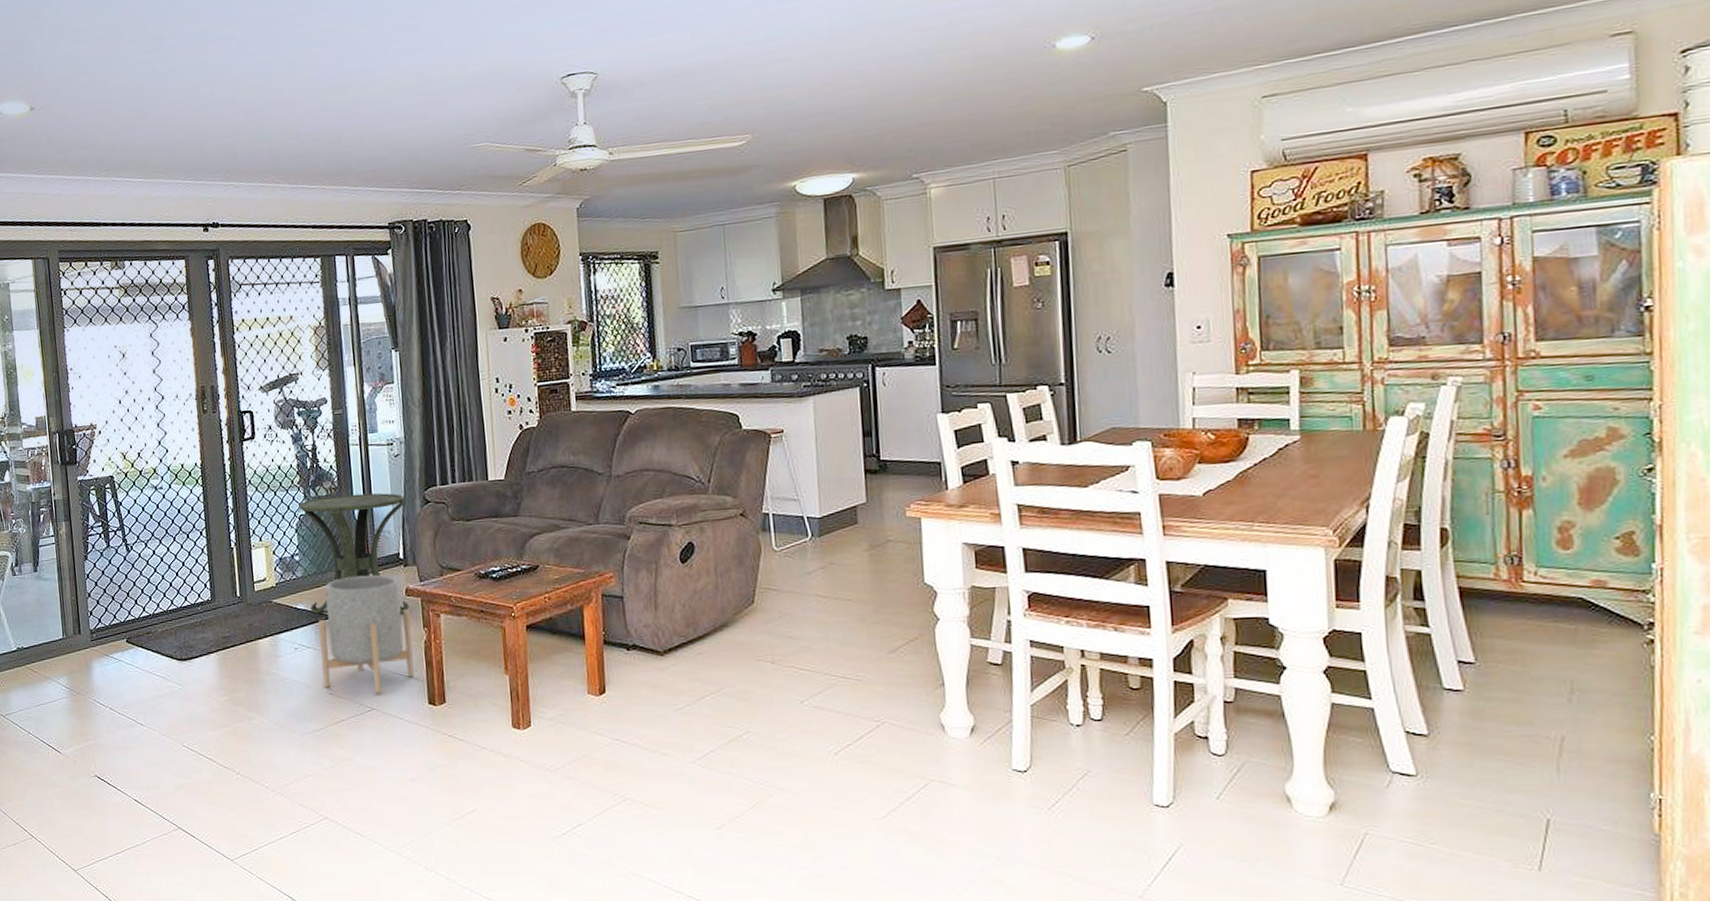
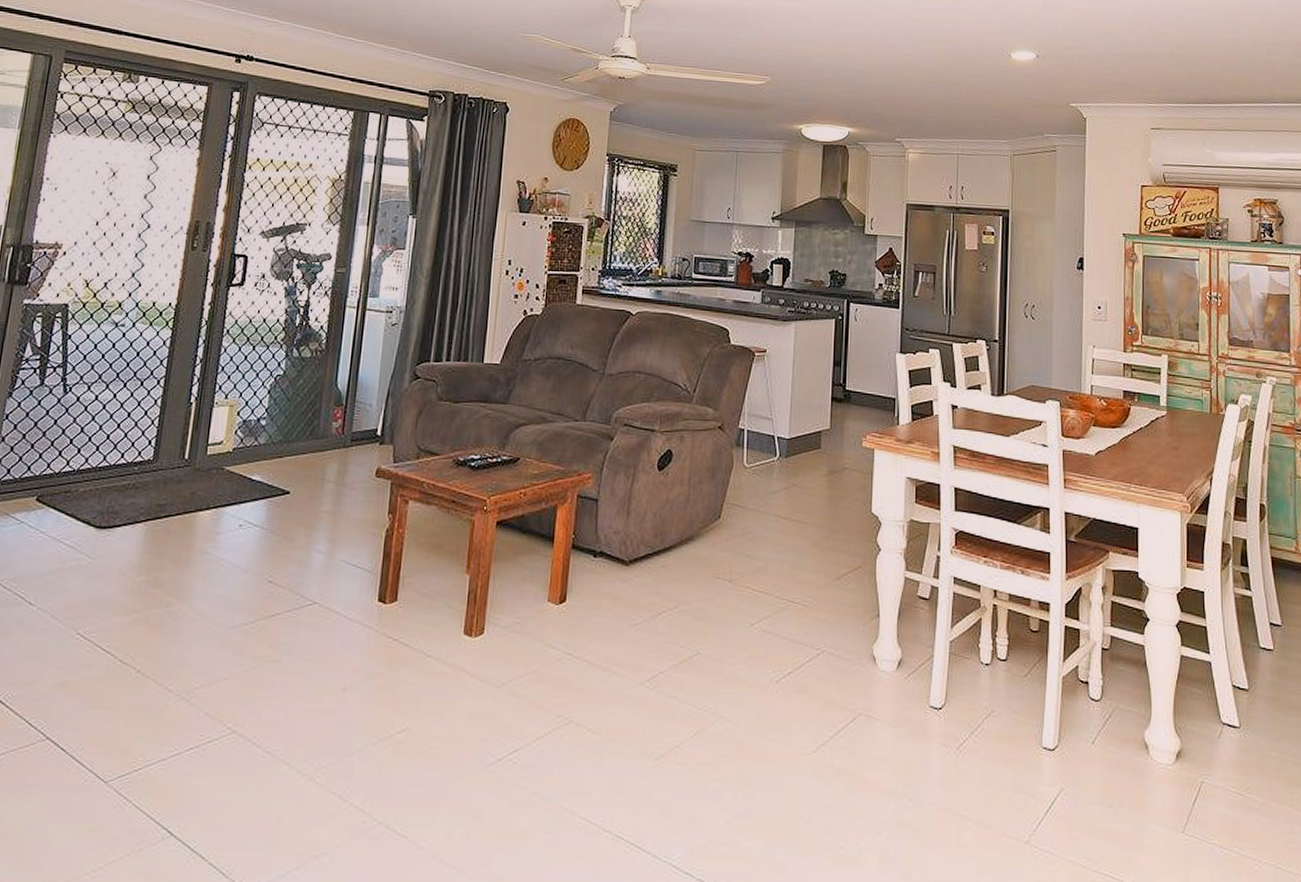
side table: present [298,493,409,614] -> none [267,358,394,495]
planter: present [318,575,415,694] -> none [264,450,378,586]

